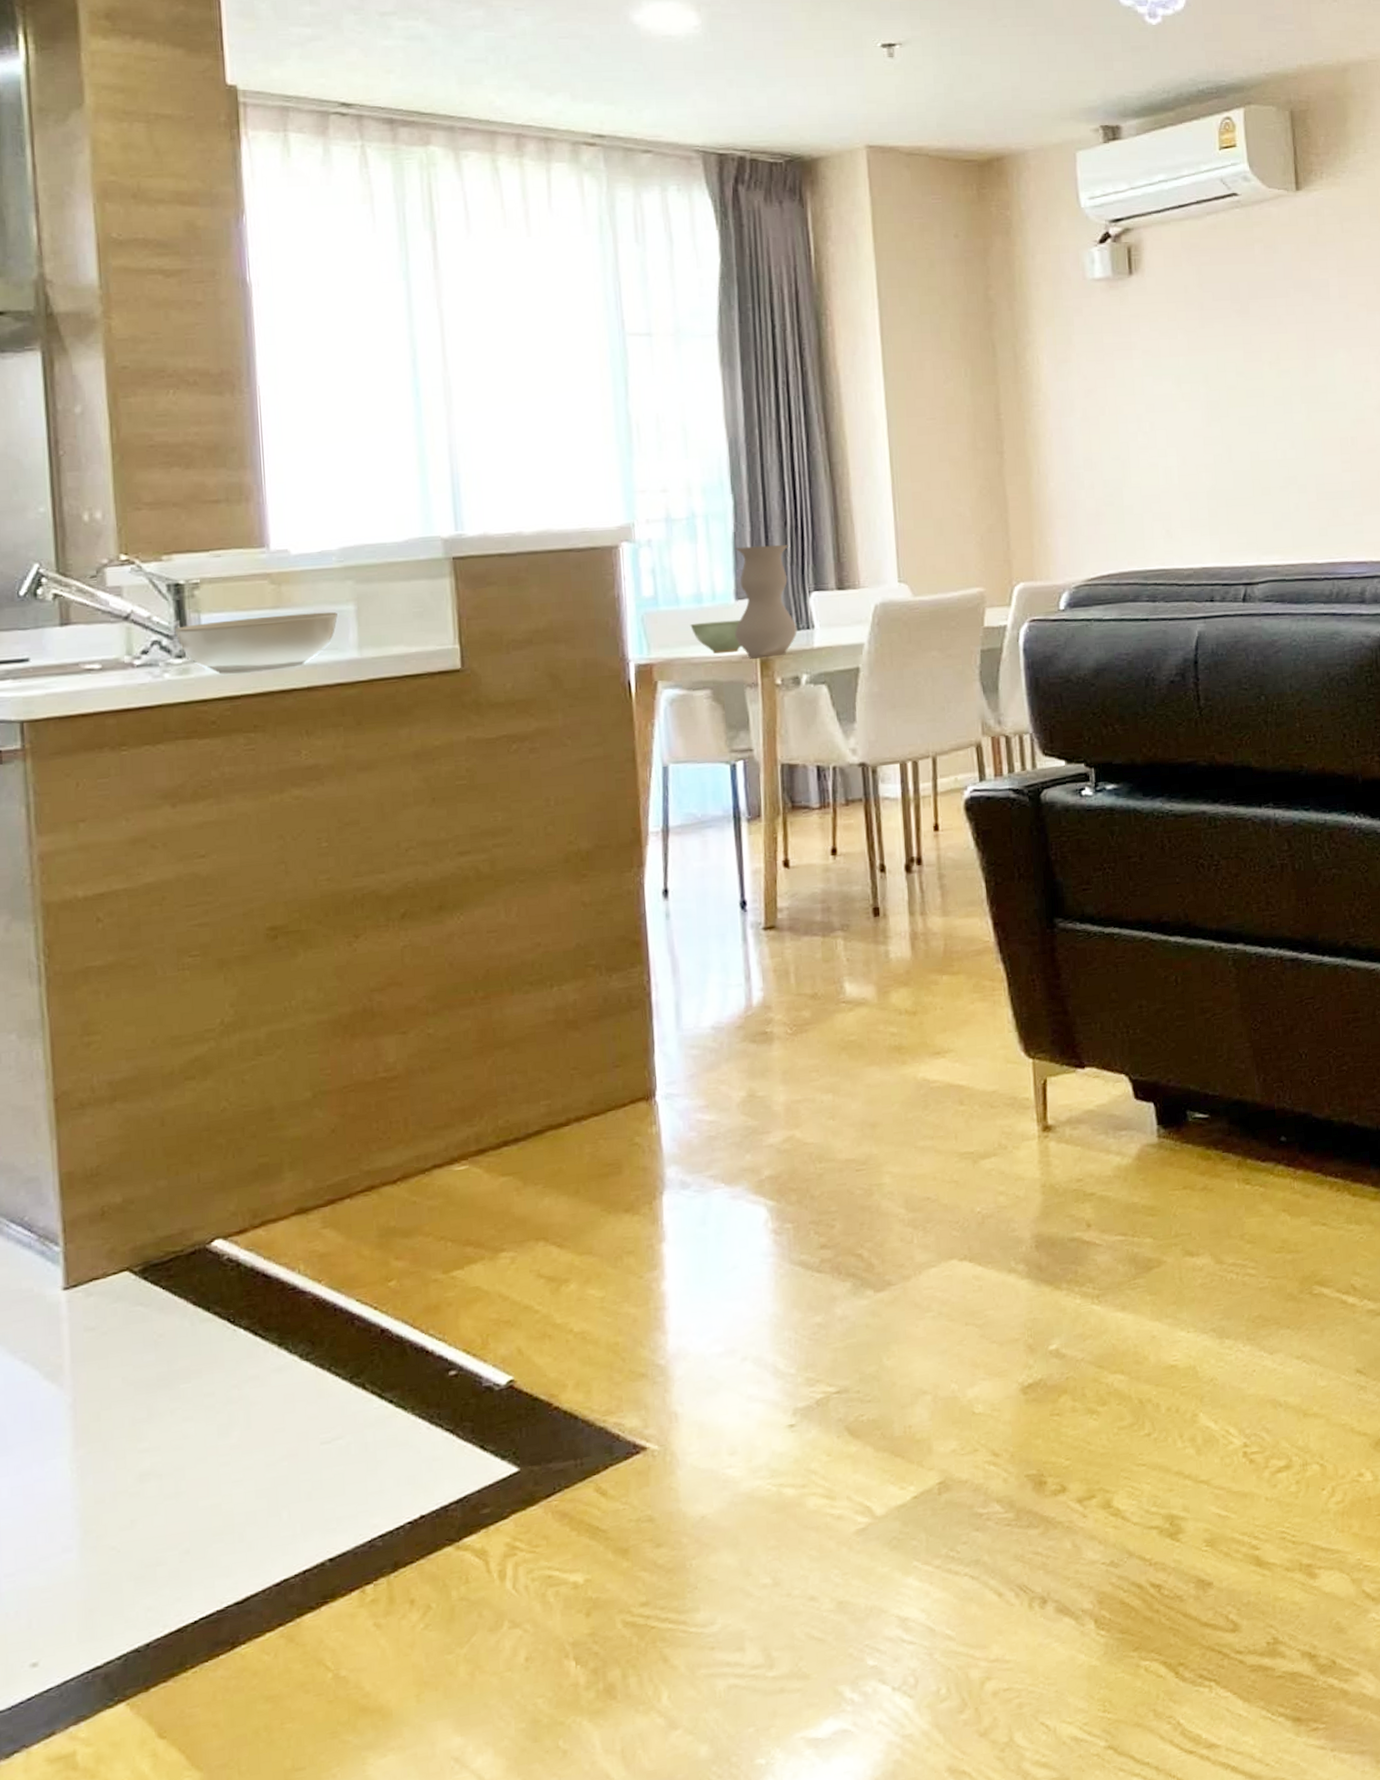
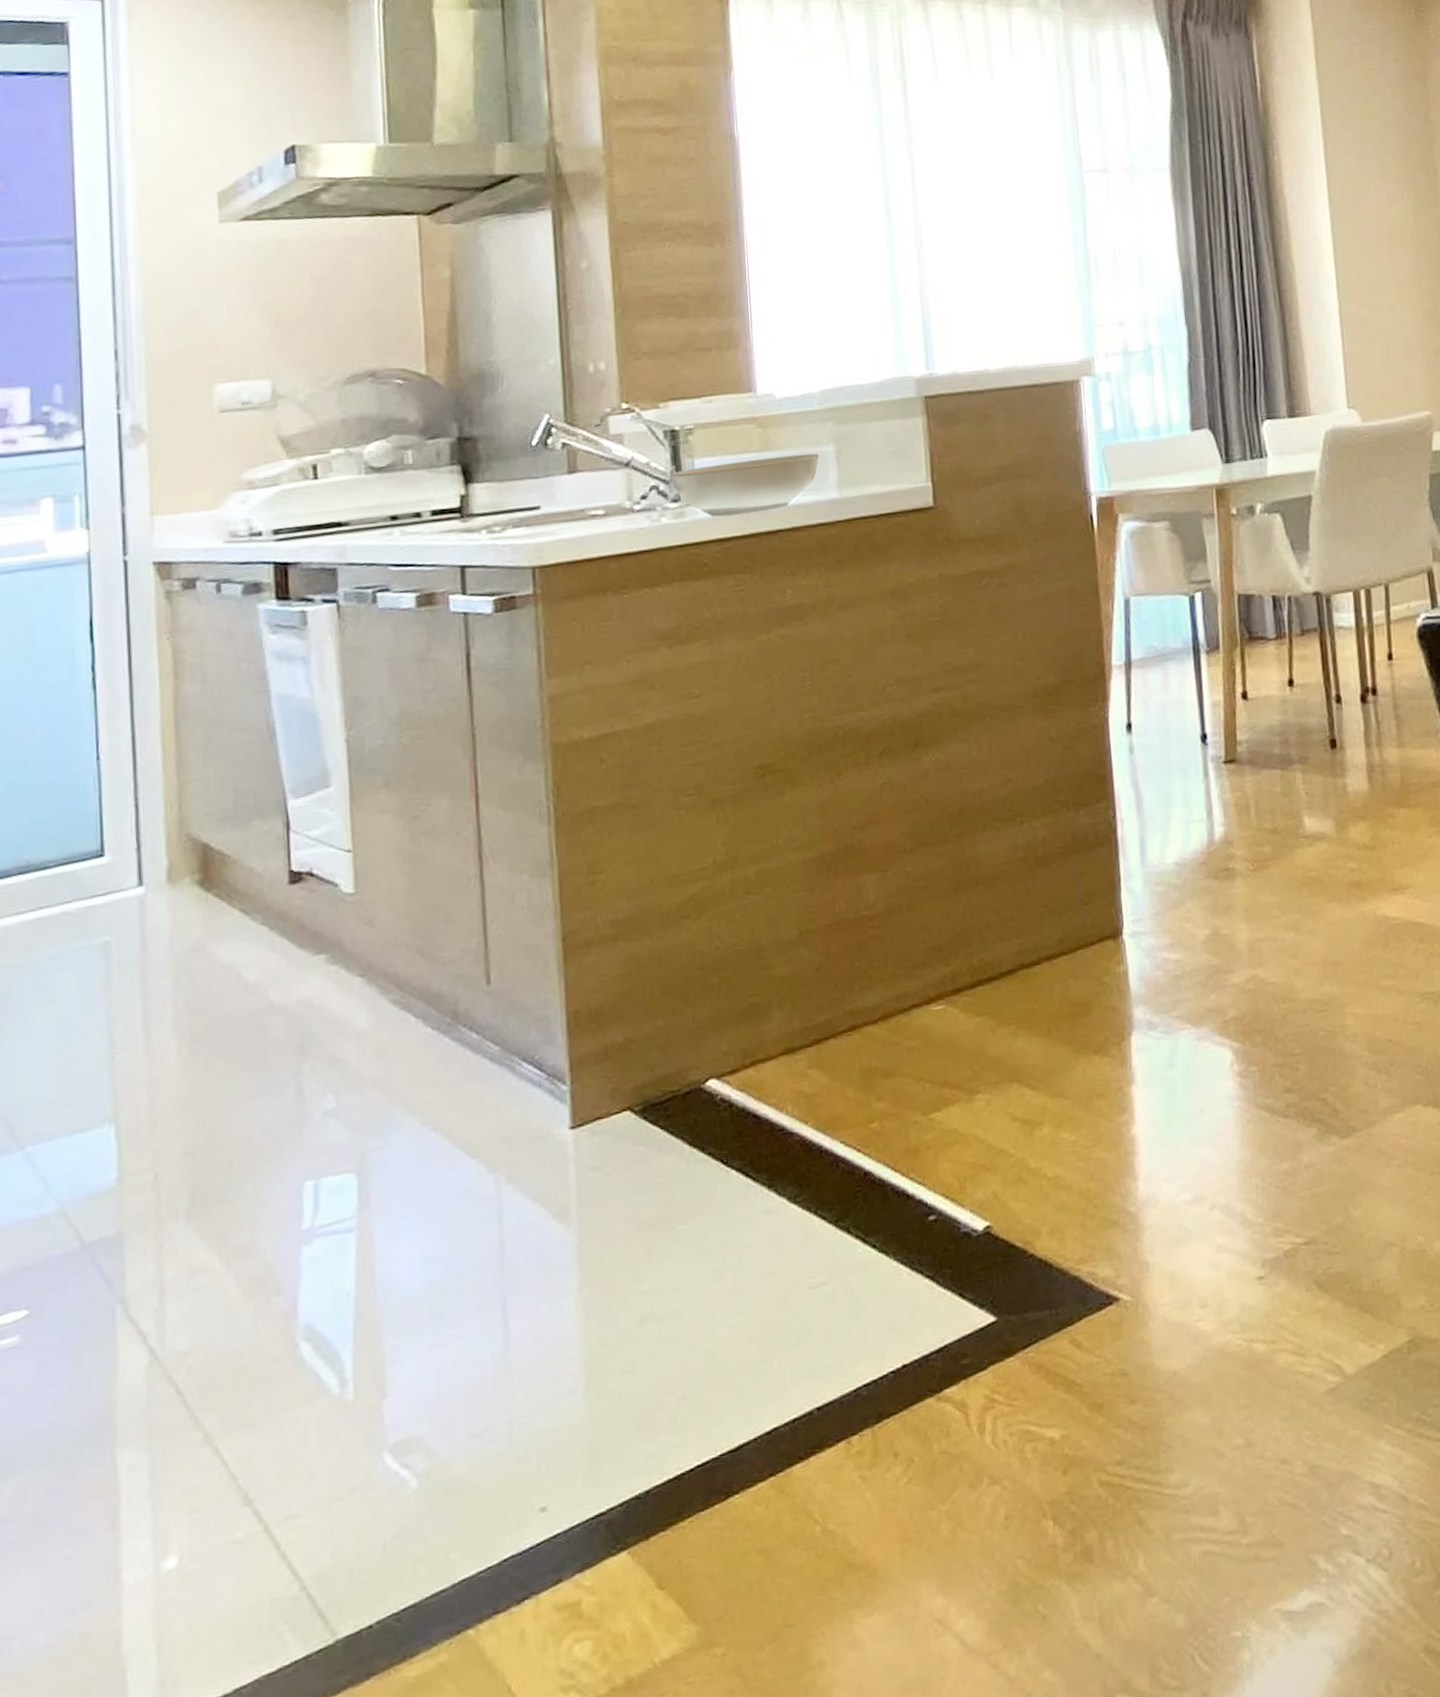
bowl: present [690,619,741,655] -> none [1148,450,1198,486]
vase: present [735,544,797,658] -> none [1190,374,1251,488]

